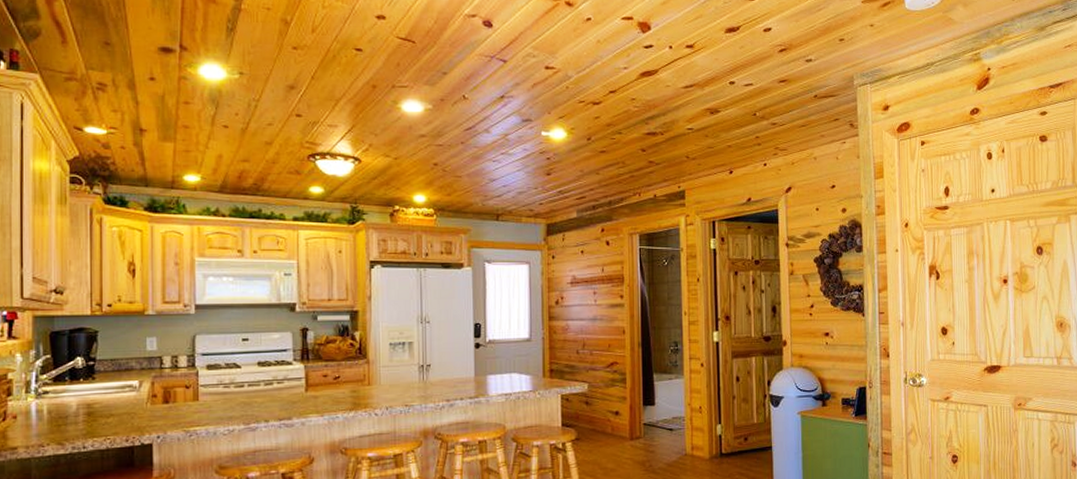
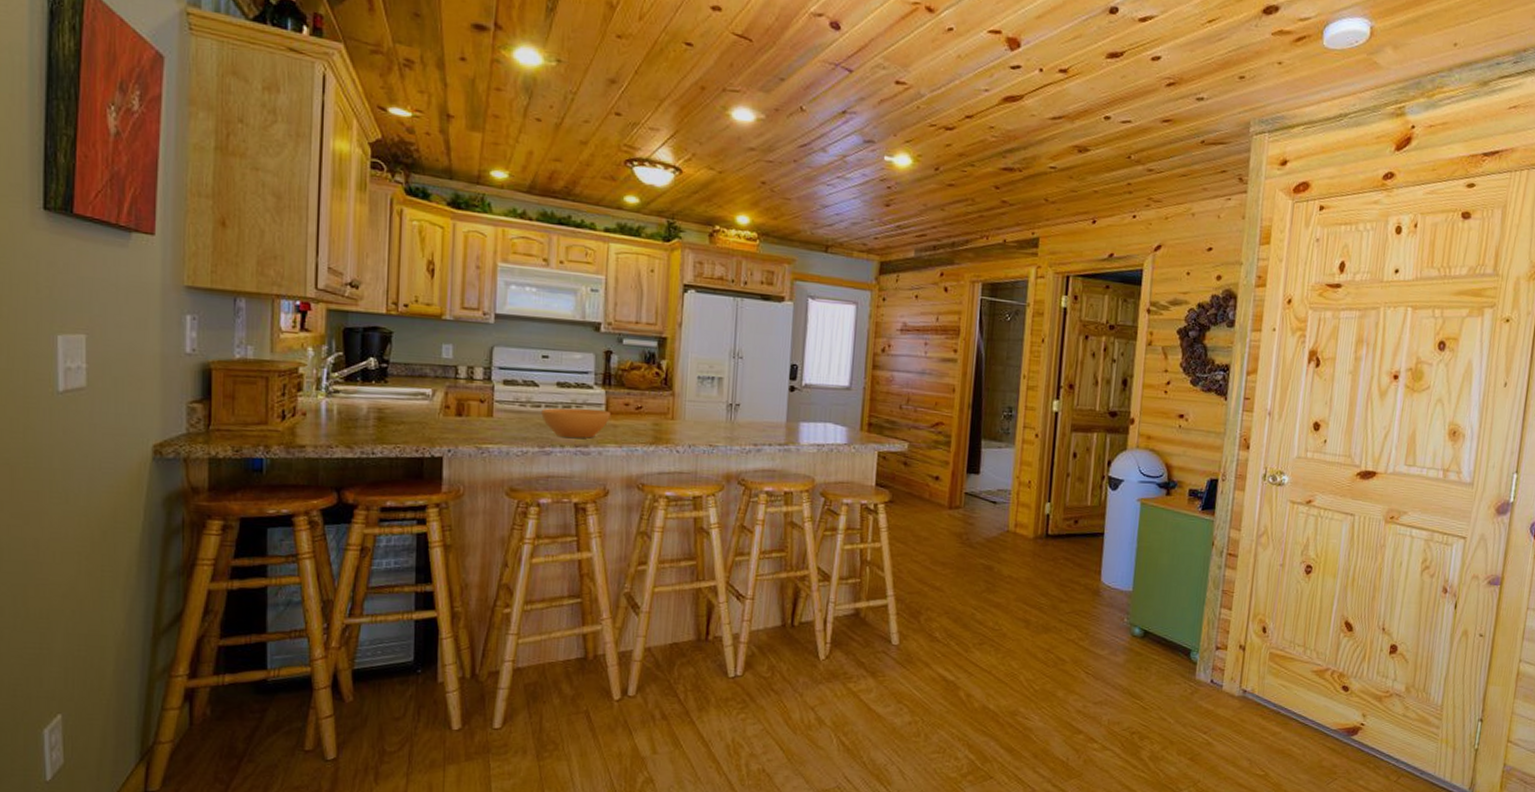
bowl: none [245,383,310,413] -> present [541,408,610,439]

